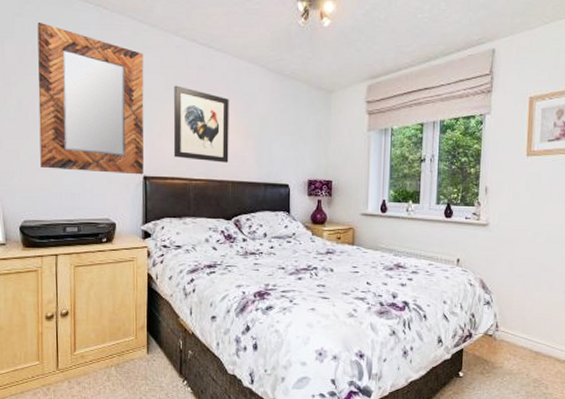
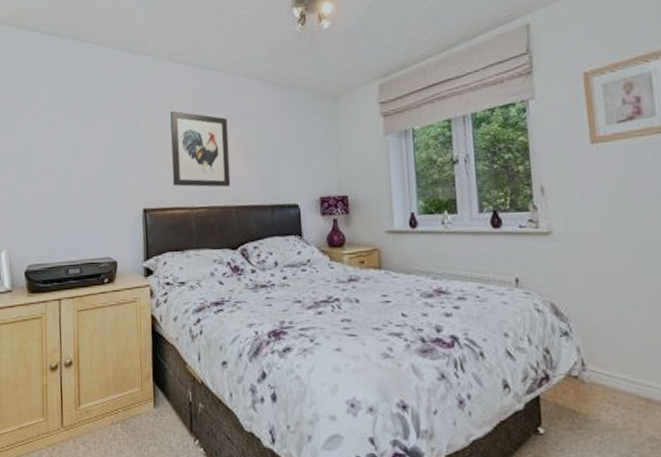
home mirror: present [37,23,144,175] -> none [40,67,143,210]

